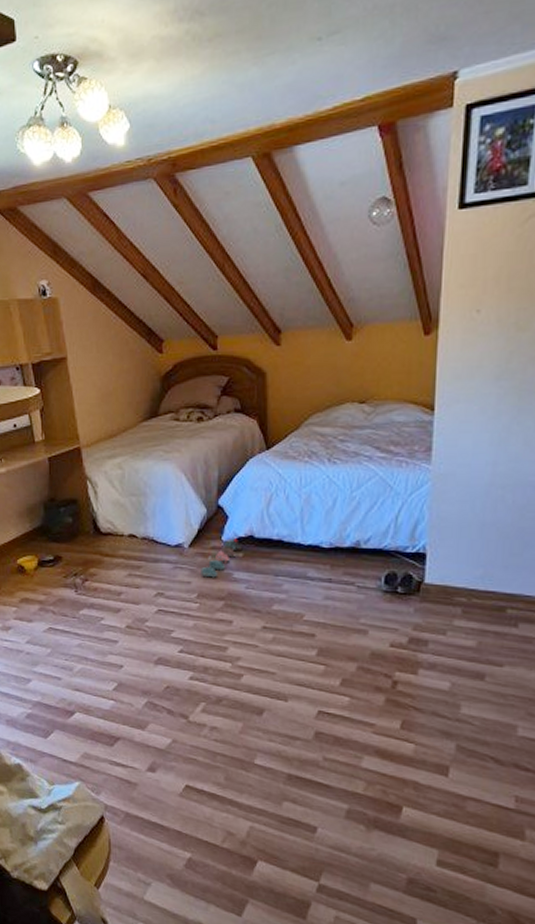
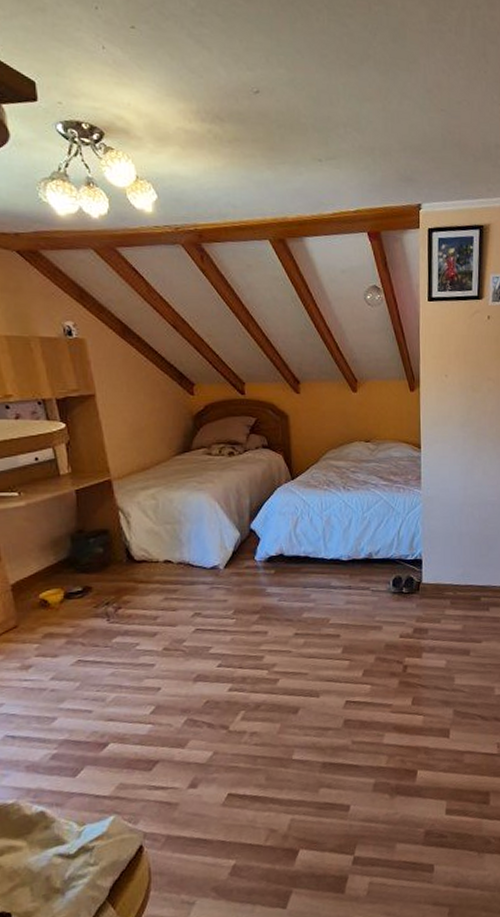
toy train: present [201,538,243,578] -> none [236,557,274,595]

